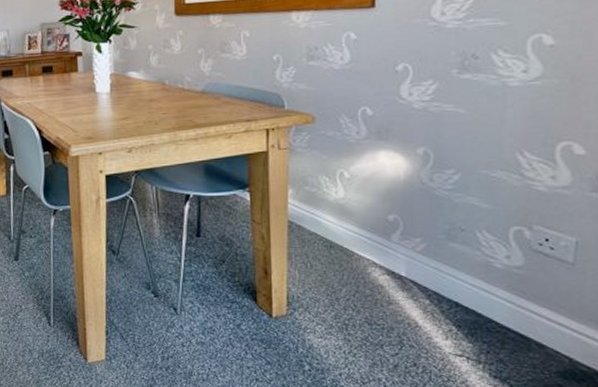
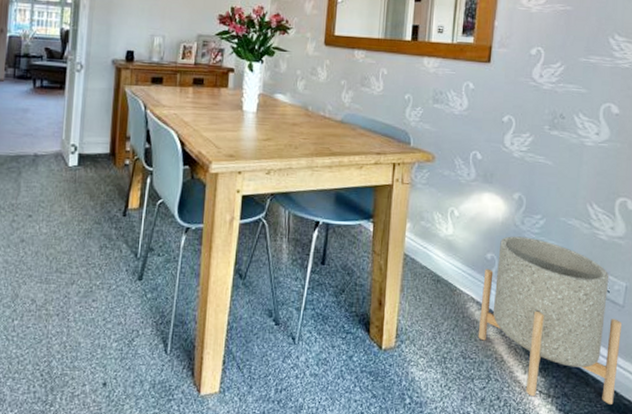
planter: none [384,194,574,371] -> present [477,236,623,404]

